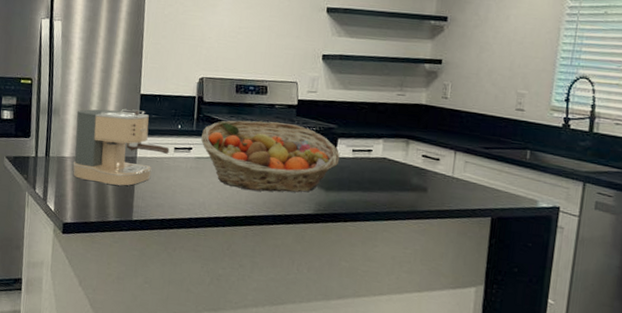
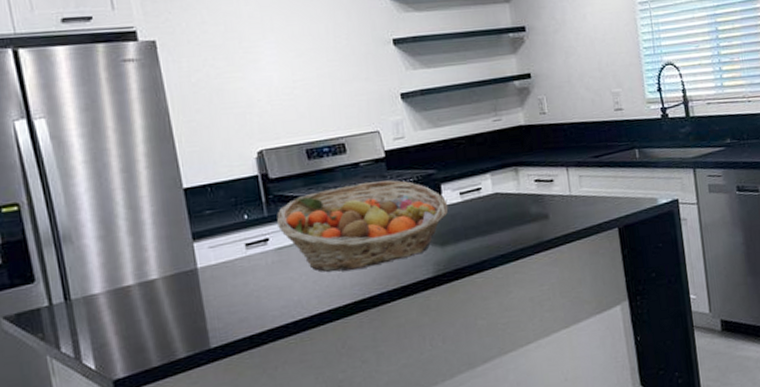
coffee maker: present [73,108,170,186] -> none [97,208,240,317]

